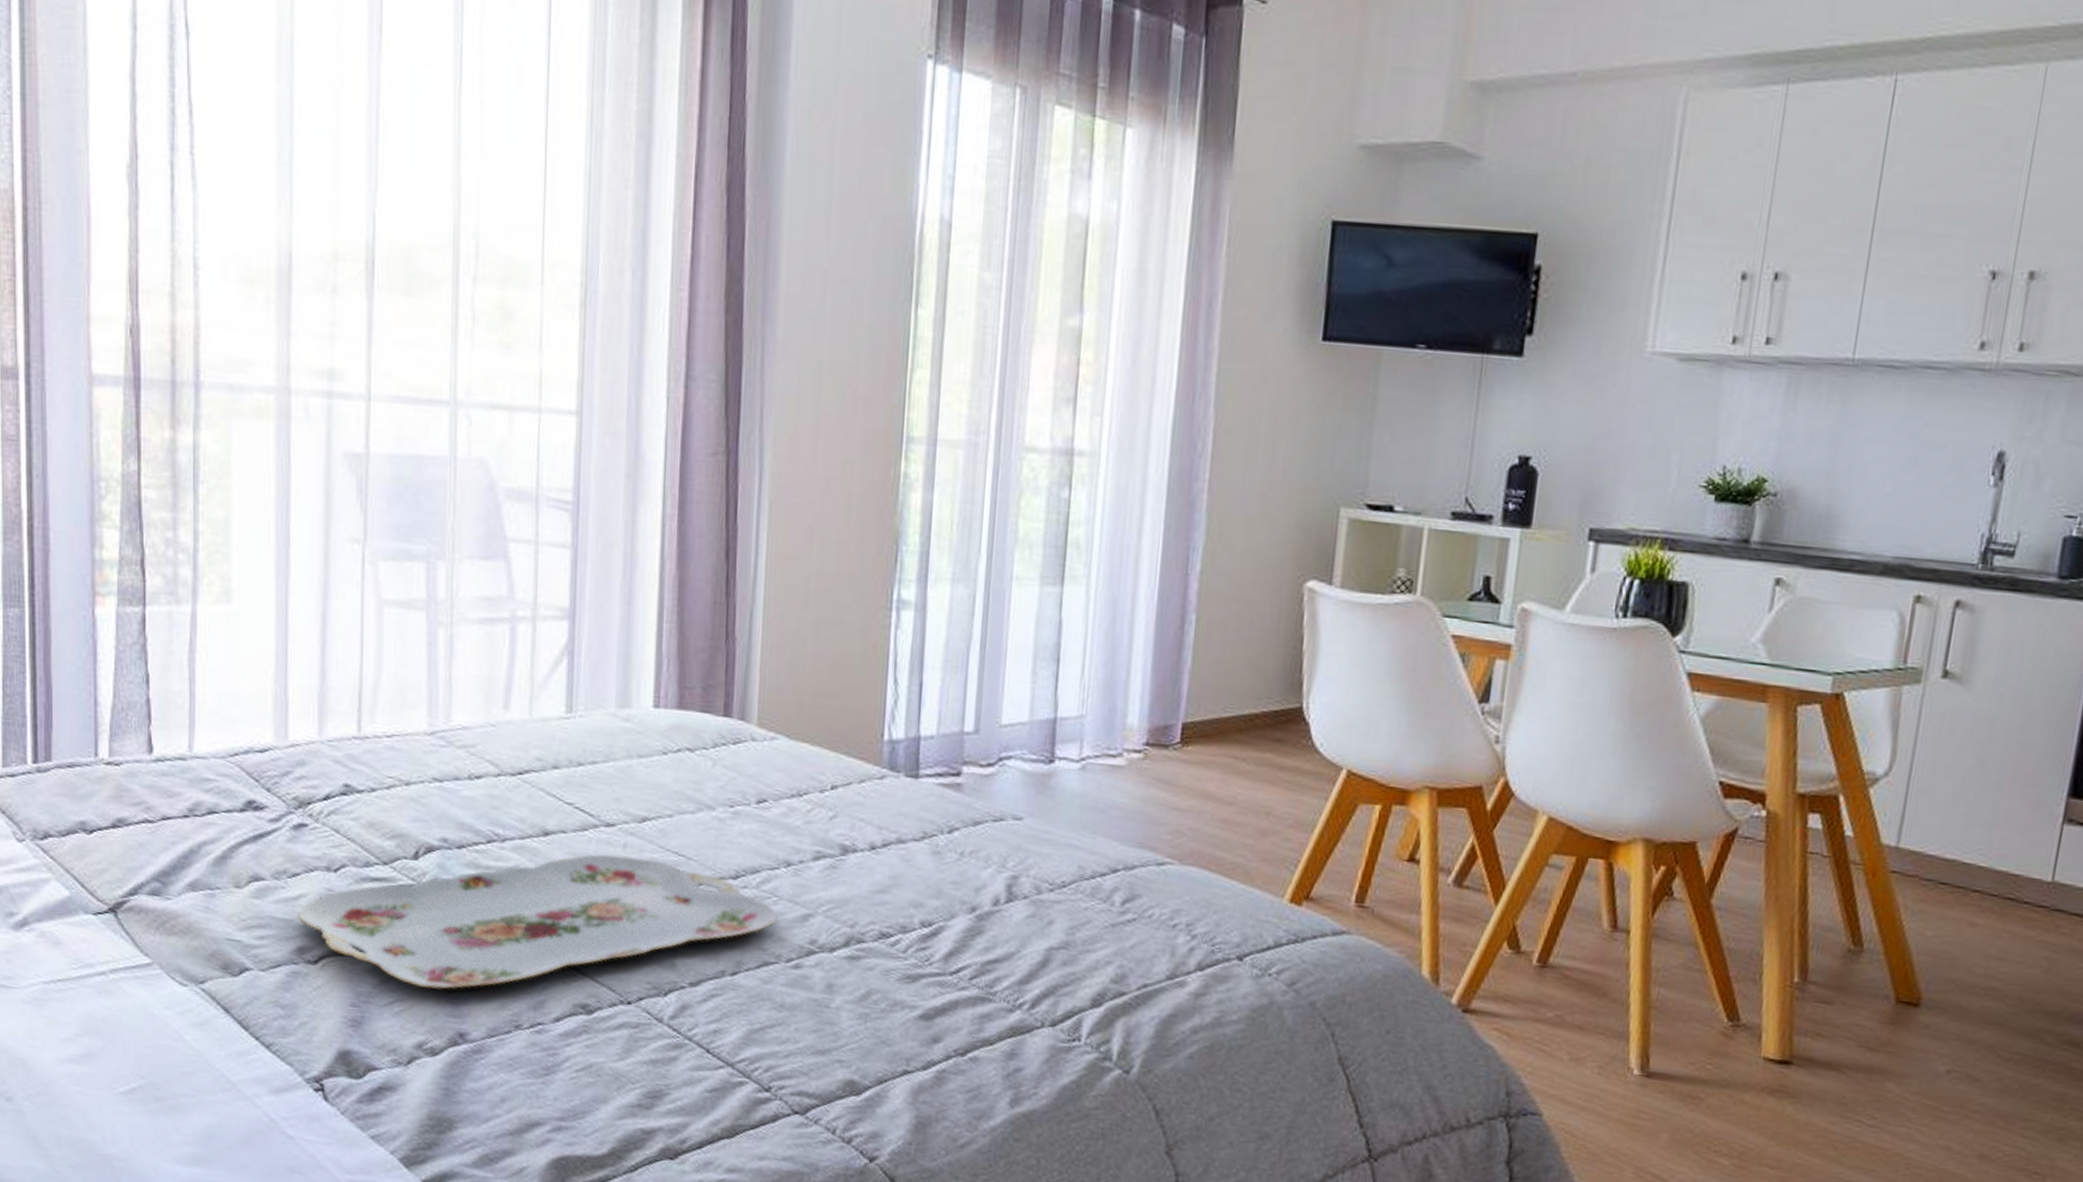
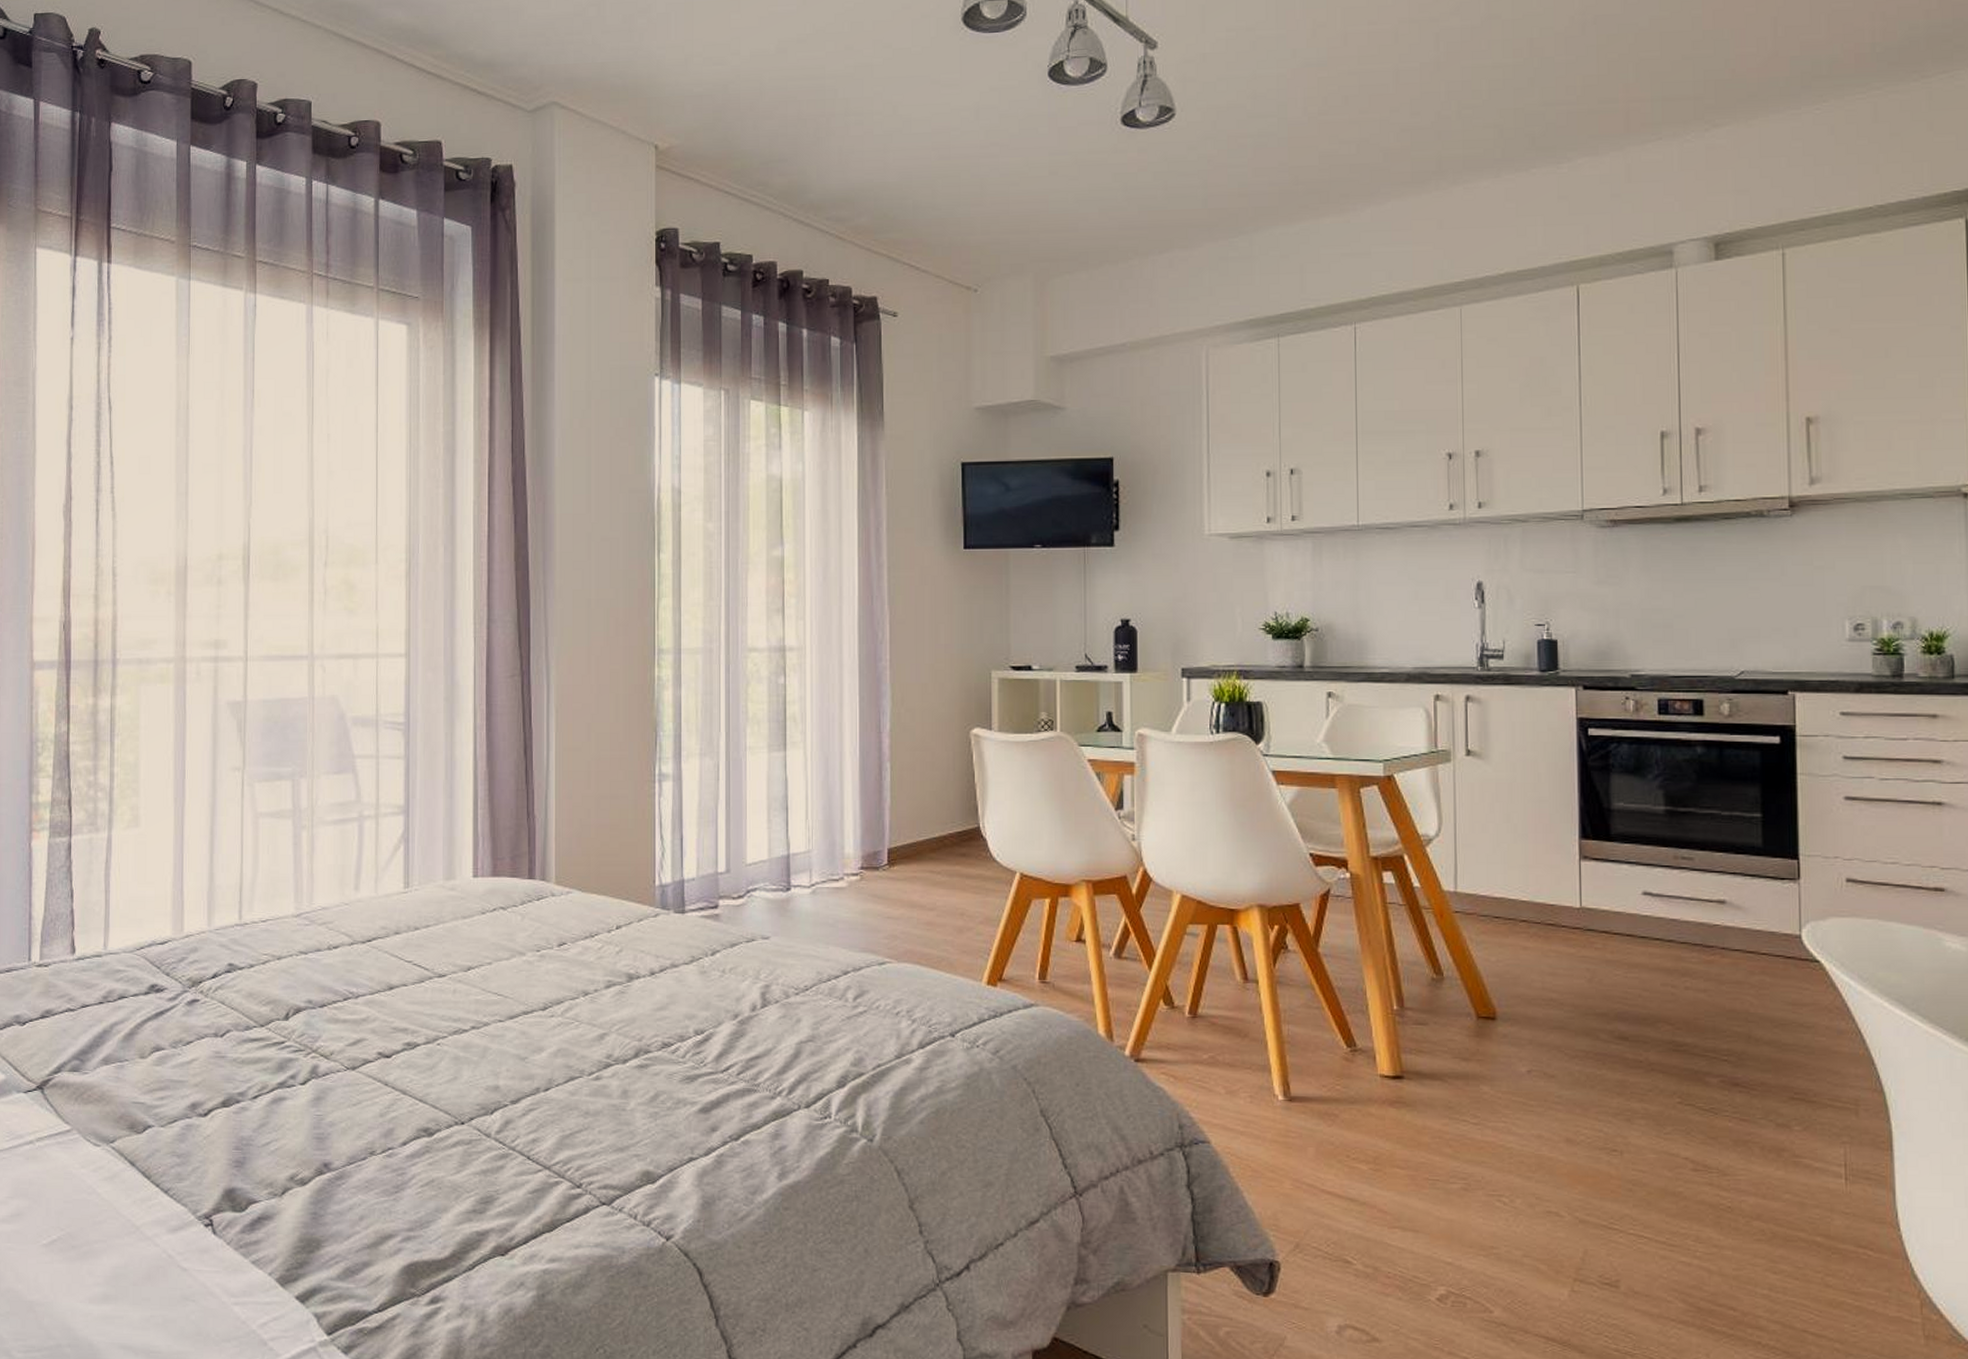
serving tray: present [297,854,778,990] -> none [190,1000,580,1128]

